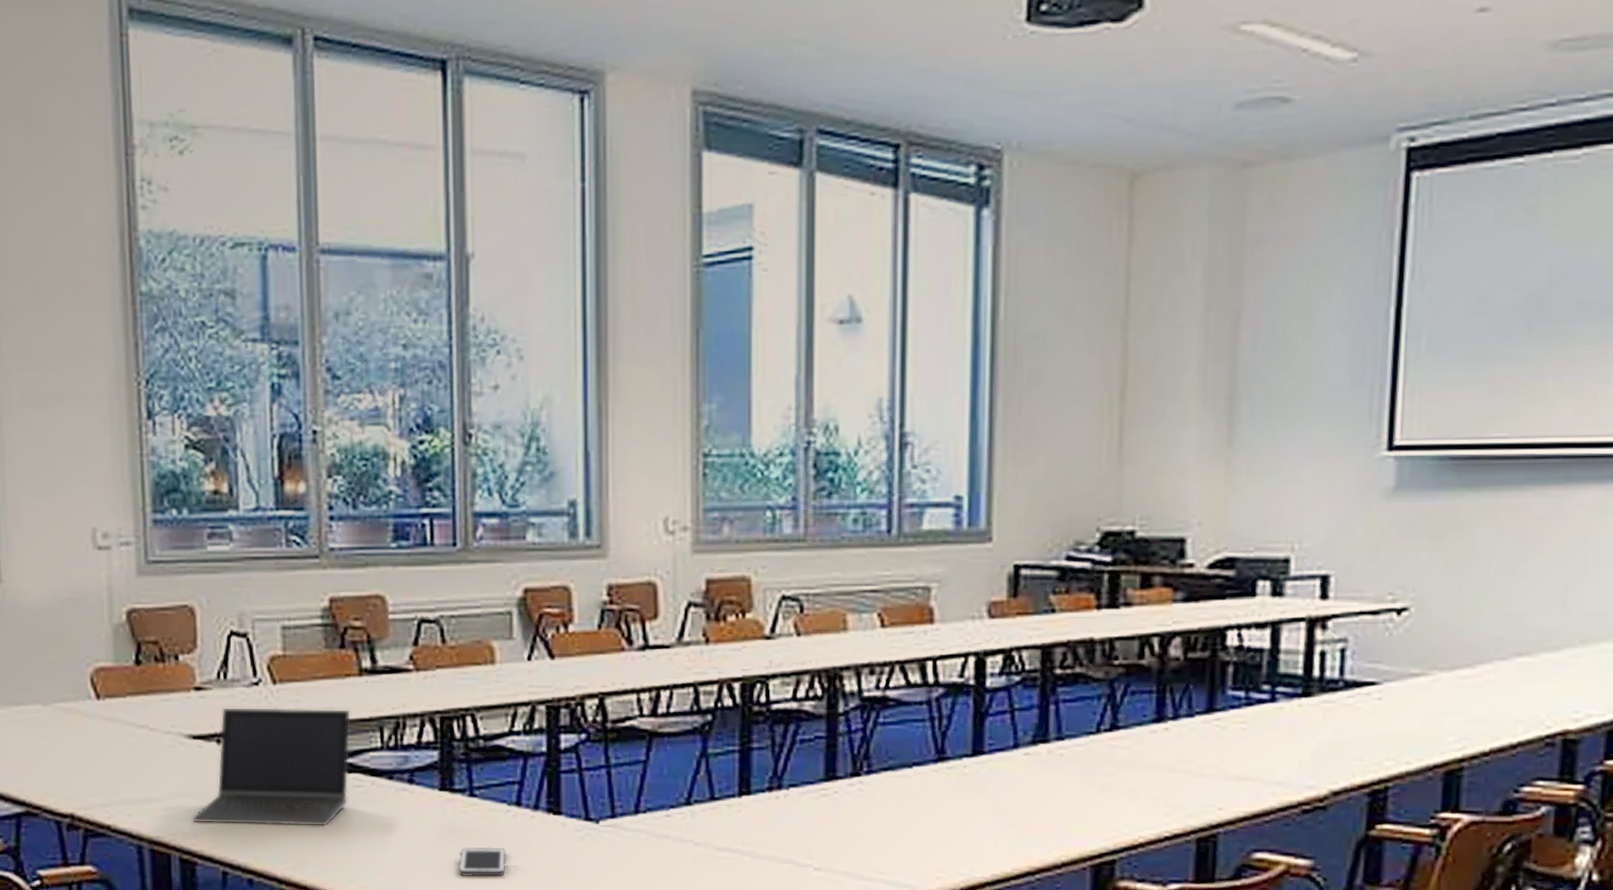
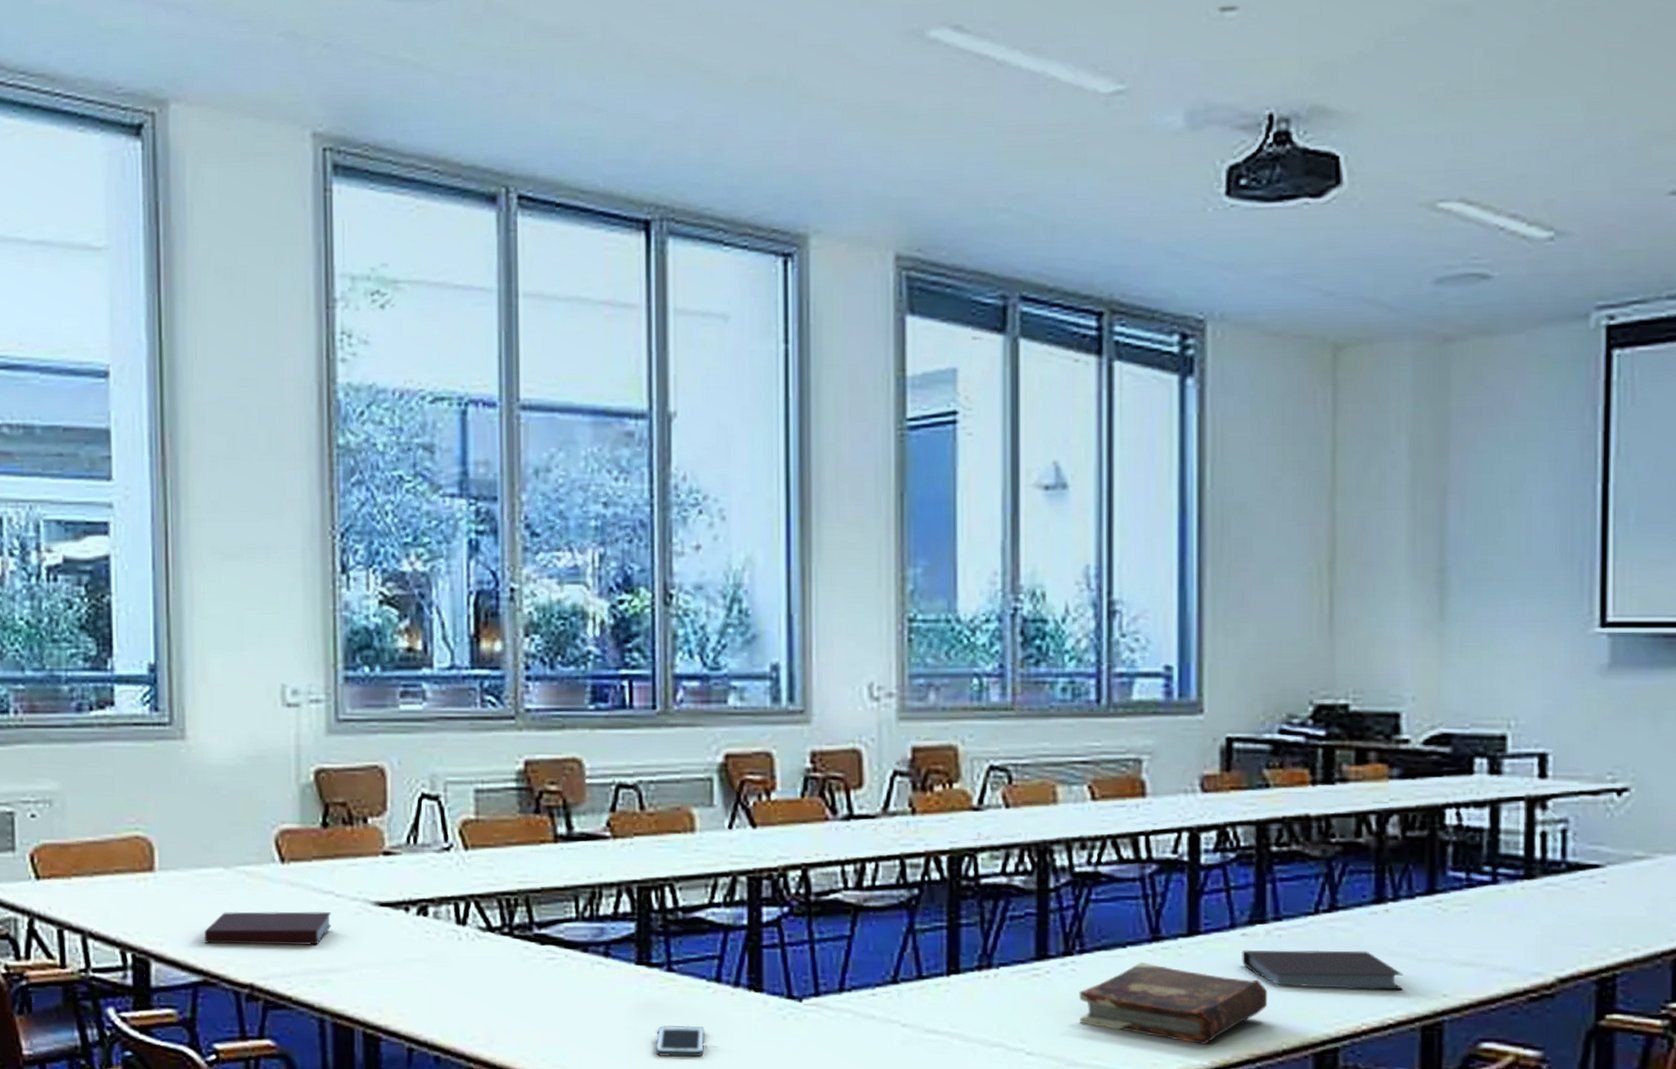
notebook: none [25,745,147,778] -> present [205,911,332,946]
laptop computer: present [192,708,351,826] -> none [378,875,545,1000]
book: none [865,782,1049,858] -> present [1079,962,1268,1045]
notebook: none [1024,767,1180,805] -> present [1242,949,1403,991]

